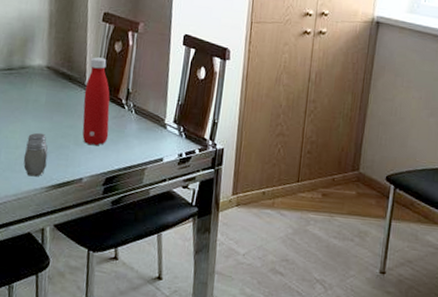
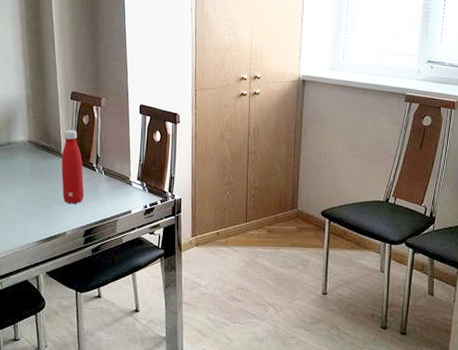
salt and pepper shaker: present [23,132,48,177] -> none [16,197,36,234]

